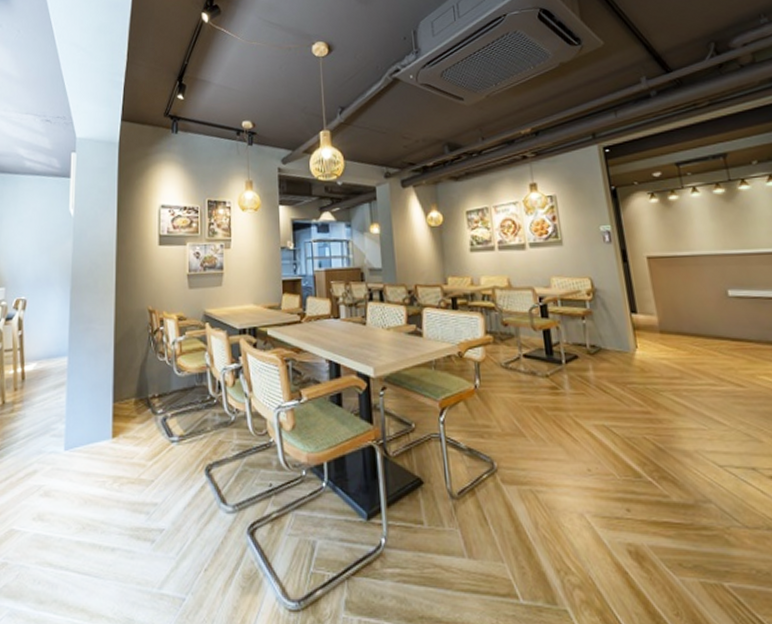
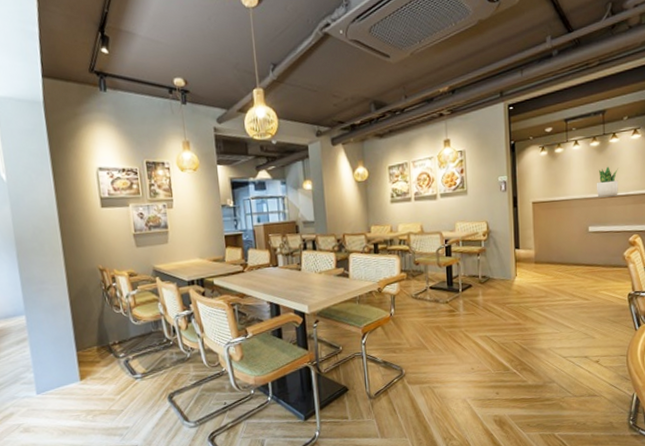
planter: none [728,217,762,255] -> present [596,166,618,198]

